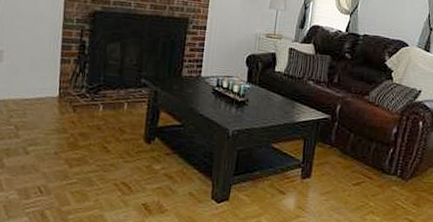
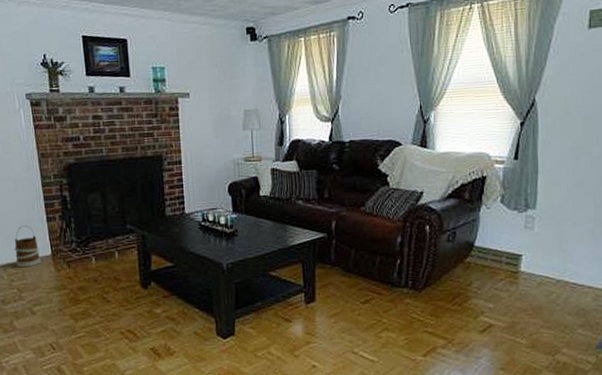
wooden bucket: none [19,63,47,105] -> present [14,225,41,267]

